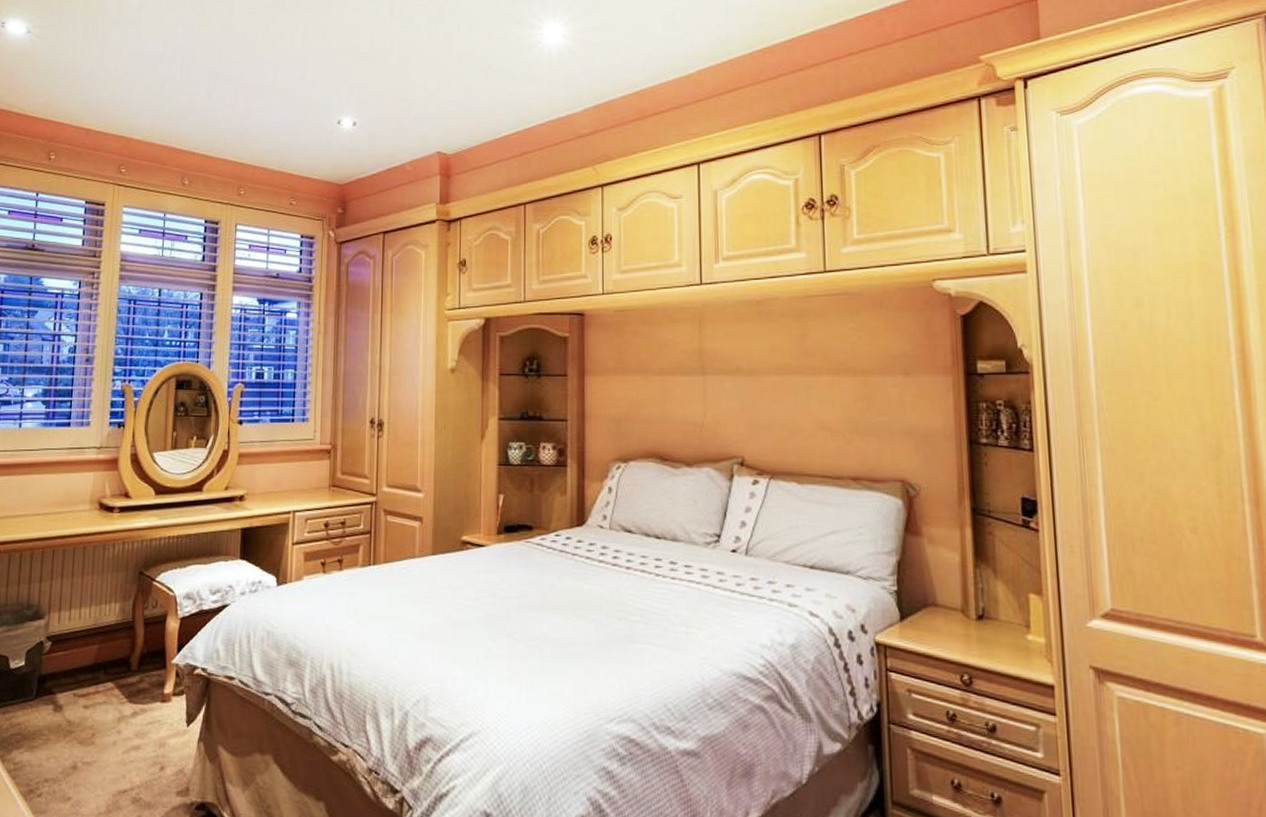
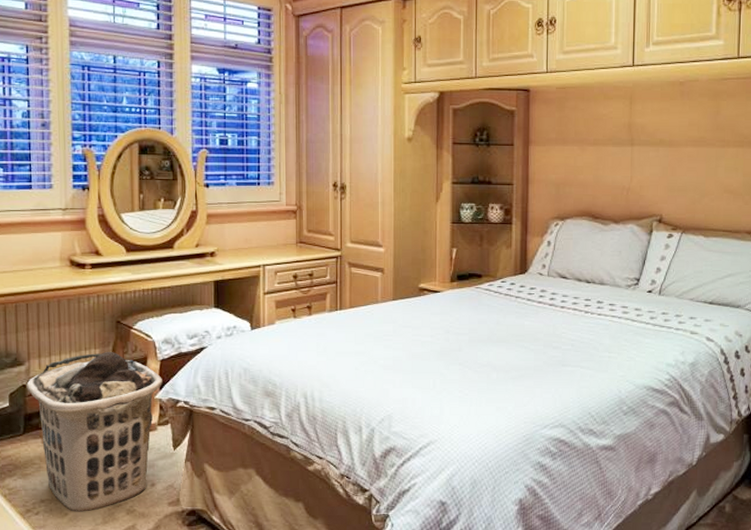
clothes hamper: none [44,605,181,797] -> present [26,351,162,512]

